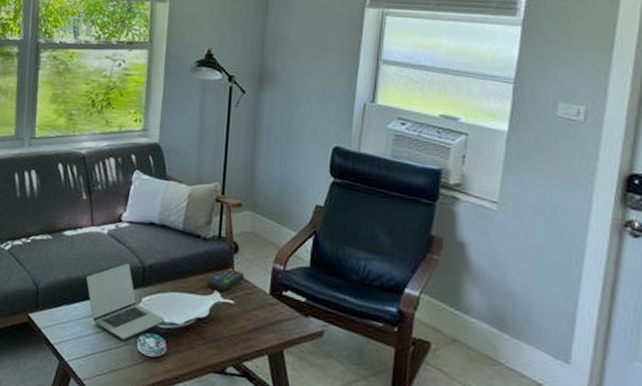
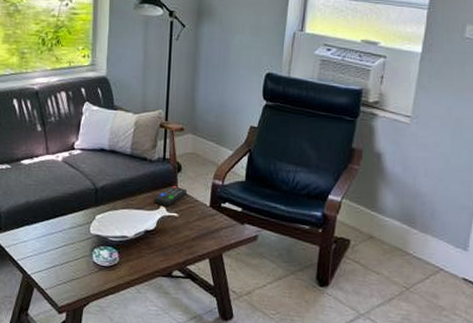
laptop: present [86,263,166,341] -> none [44,186,117,254]

